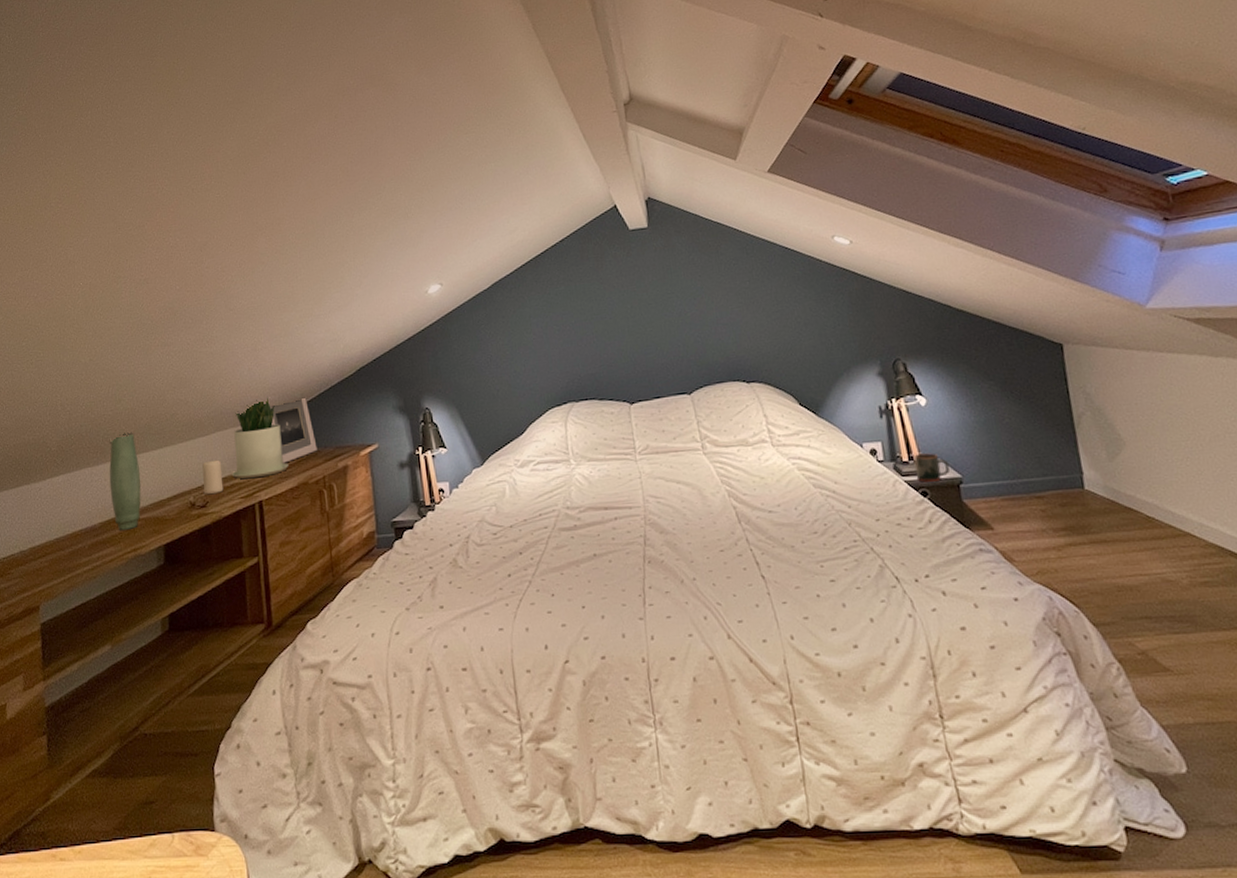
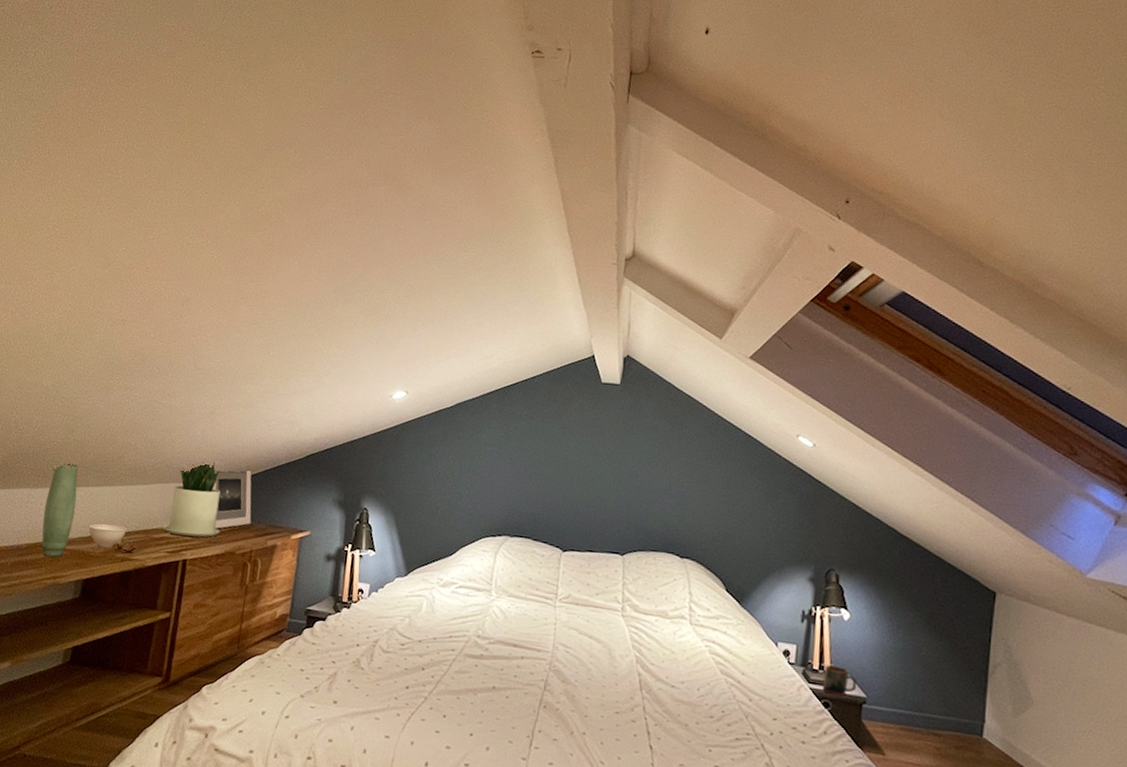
bowl: none [157,482,197,510] -> present [88,524,128,549]
candle: present [202,460,224,495] -> none [132,509,155,543]

